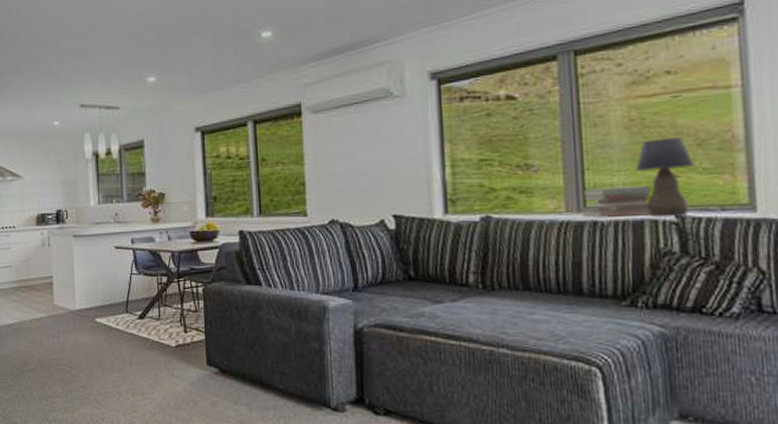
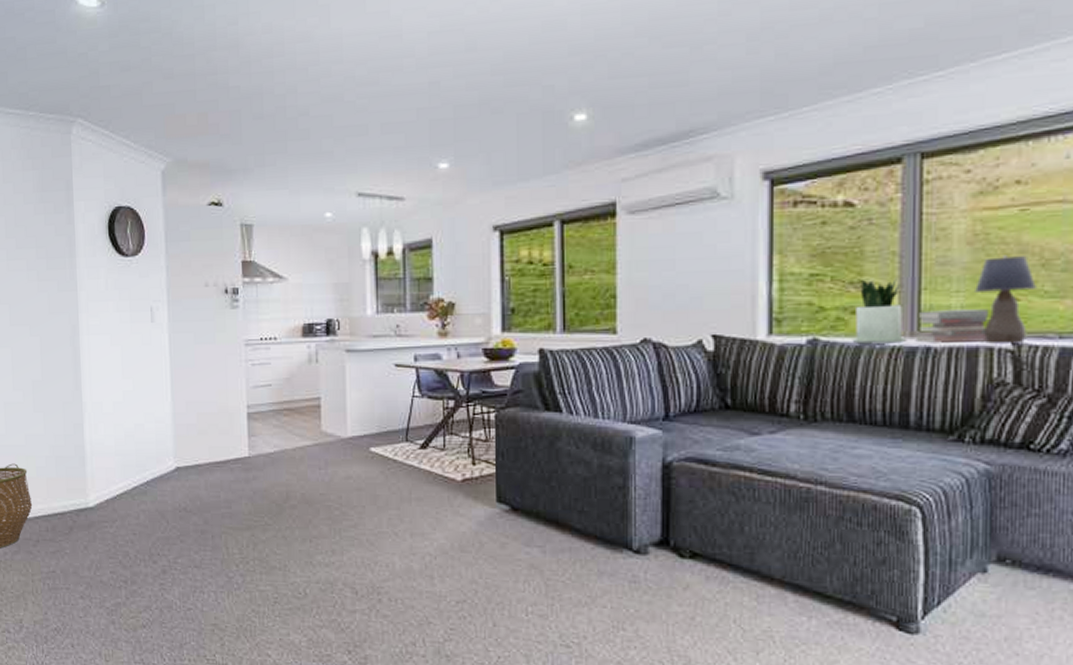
planter: none [522,160,575,220] -> present [852,277,907,344]

